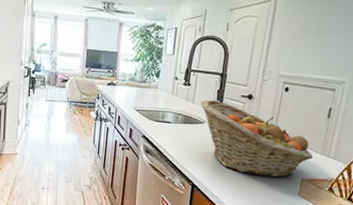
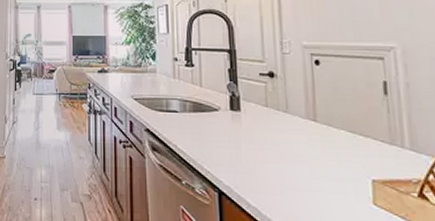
fruit basket: present [200,99,314,178] -> none [210,81,381,180]

